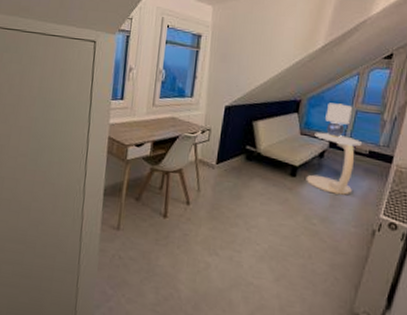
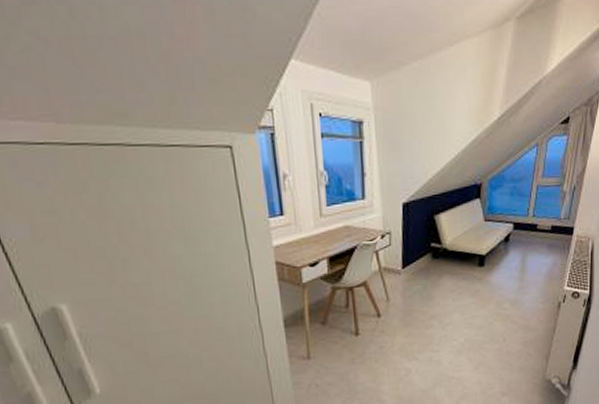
side table: present [306,132,362,195] -> none [494,214,544,276]
lamp: present [325,102,353,139] -> none [508,181,534,220]

